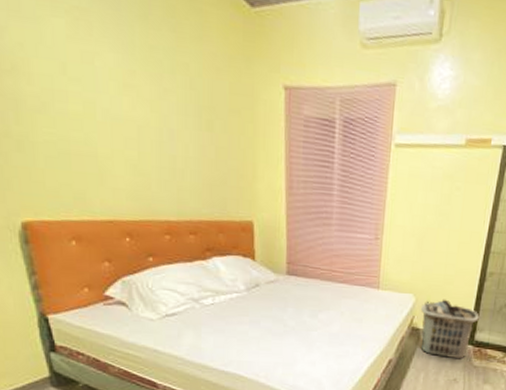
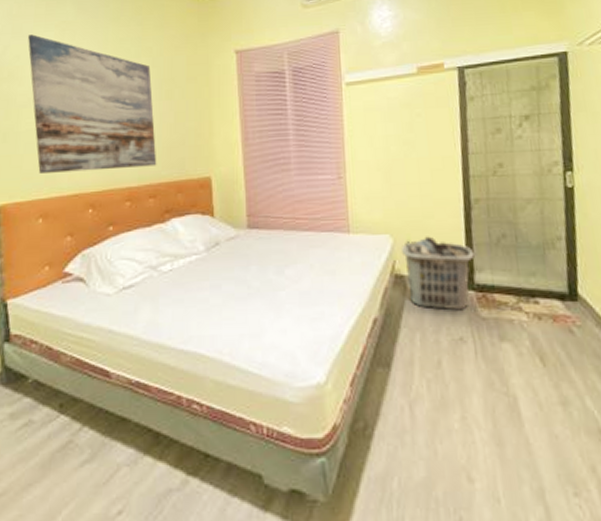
wall art: none [31,16,197,203] -> present [28,34,157,173]

